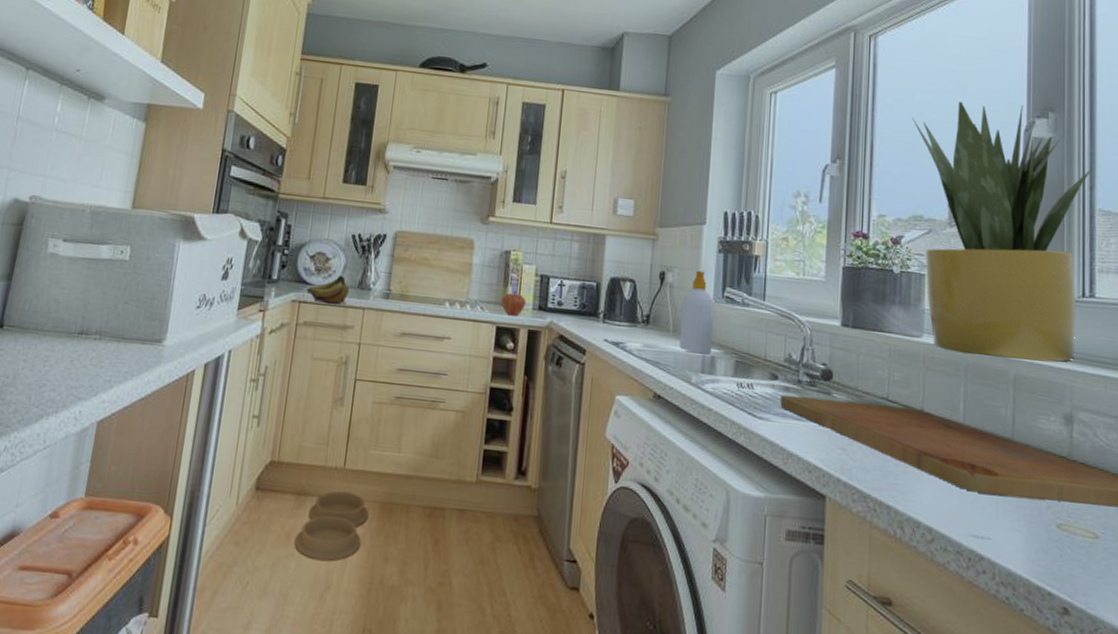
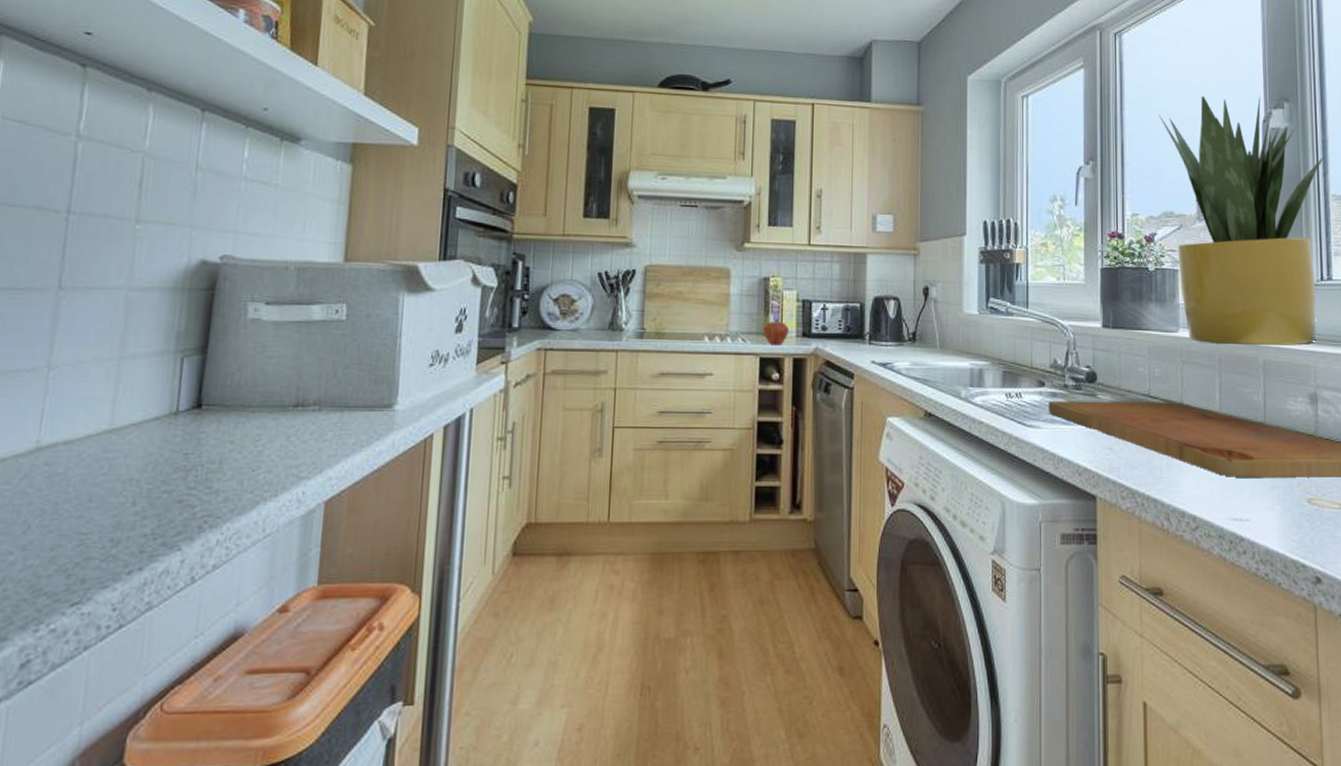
pet bowl: present [294,491,369,562] -> none [560,547,639,623]
fruit: present [306,276,349,306] -> none [552,318,599,350]
soap bottle: present [679,270,715,355] -> none [947,283,980,367]

